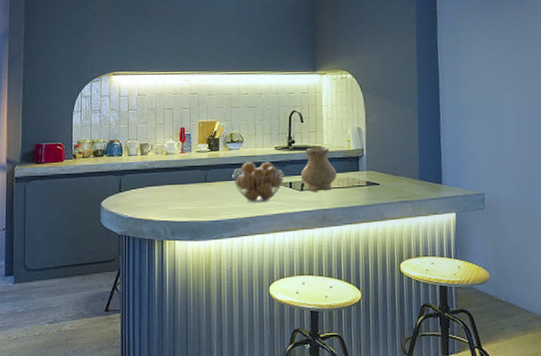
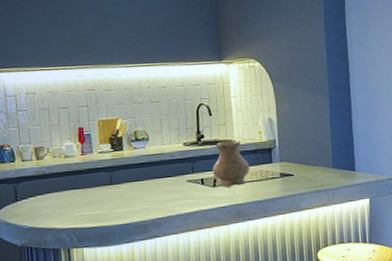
fruit basket: present [232,161,284,203] -> none [139,159,195,203]

